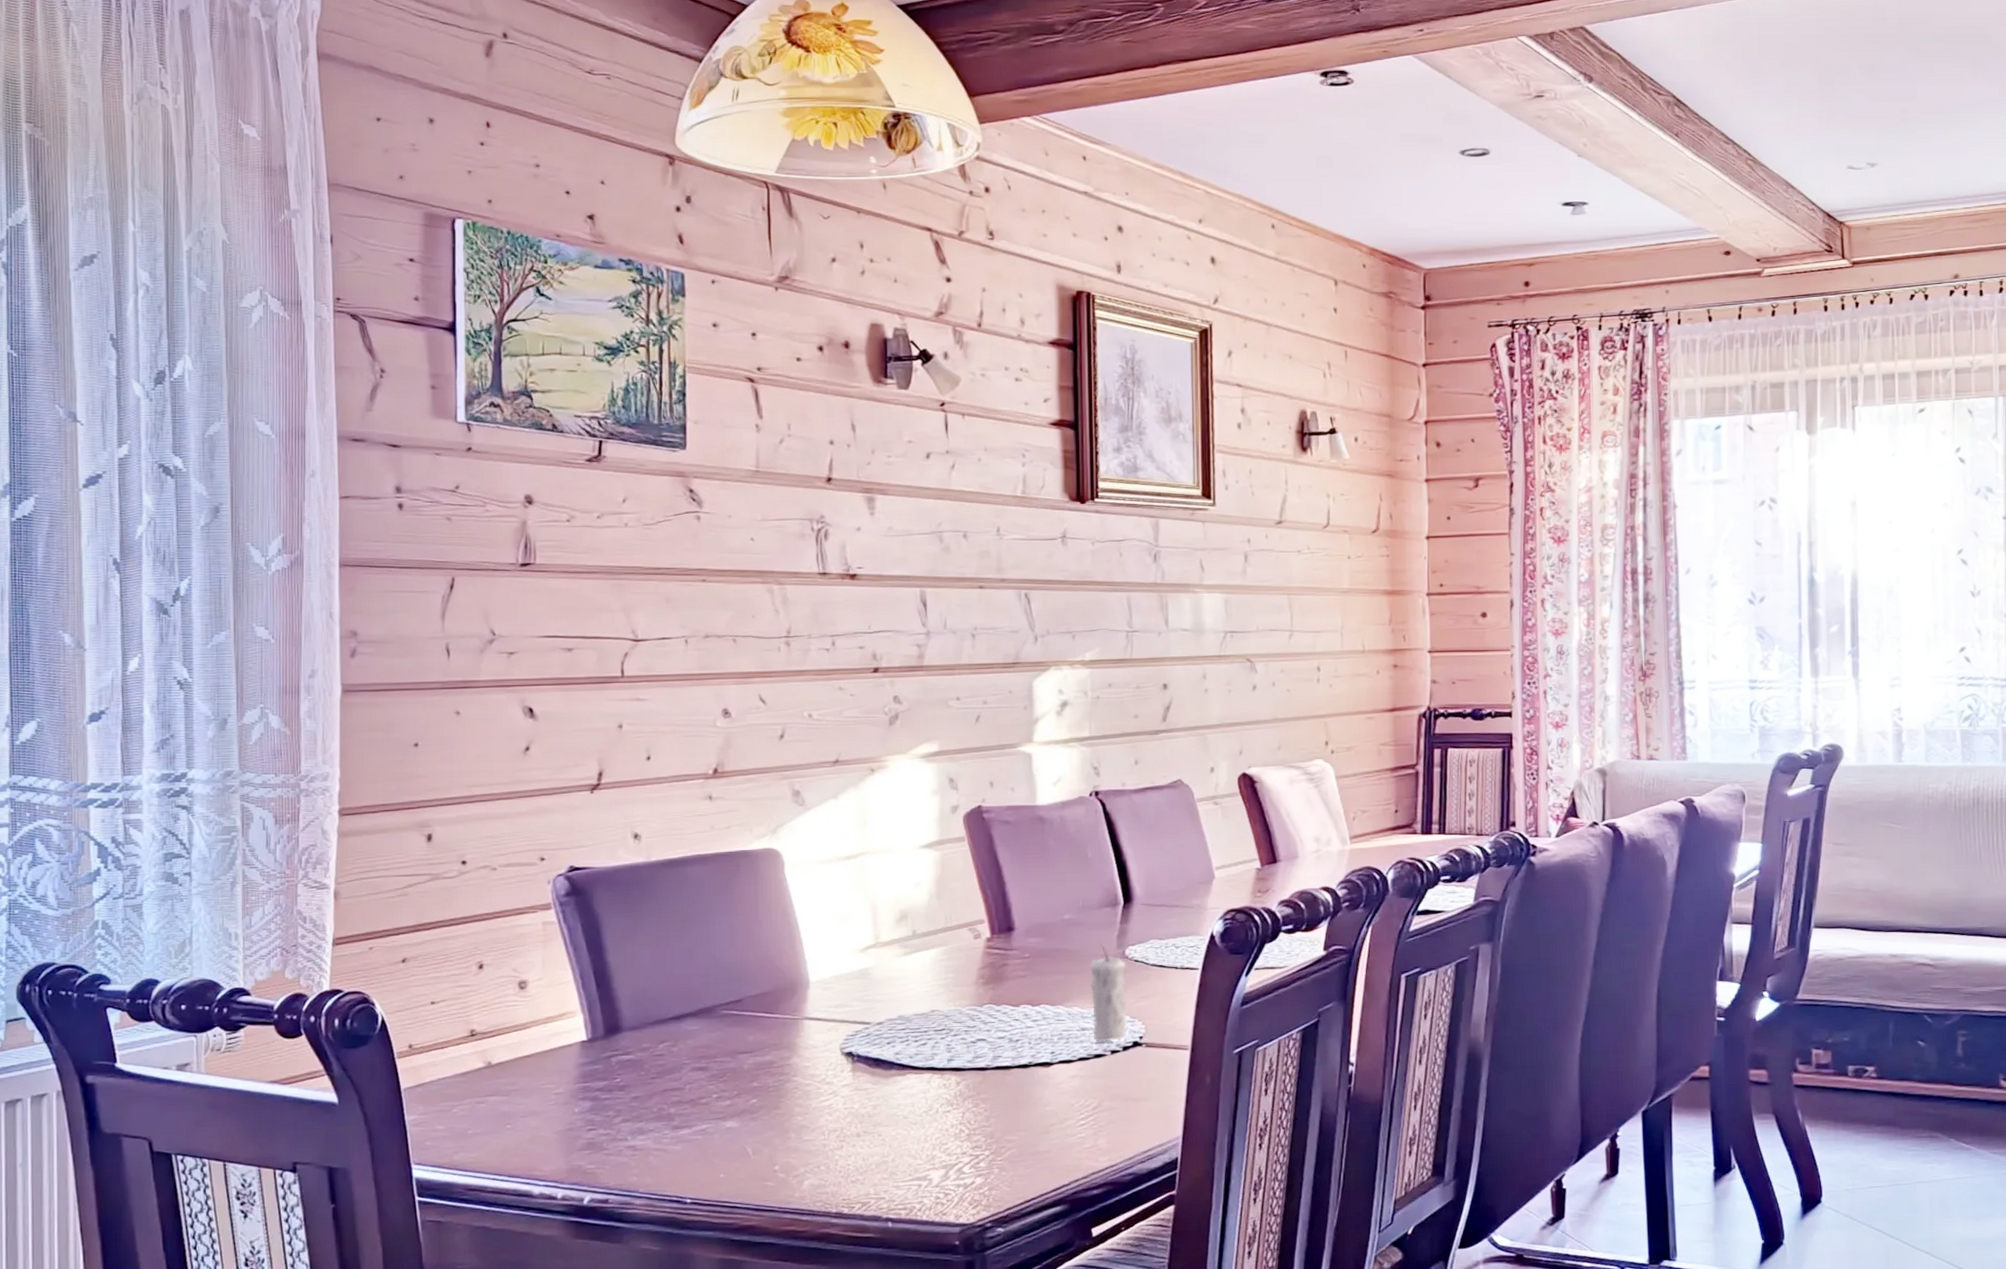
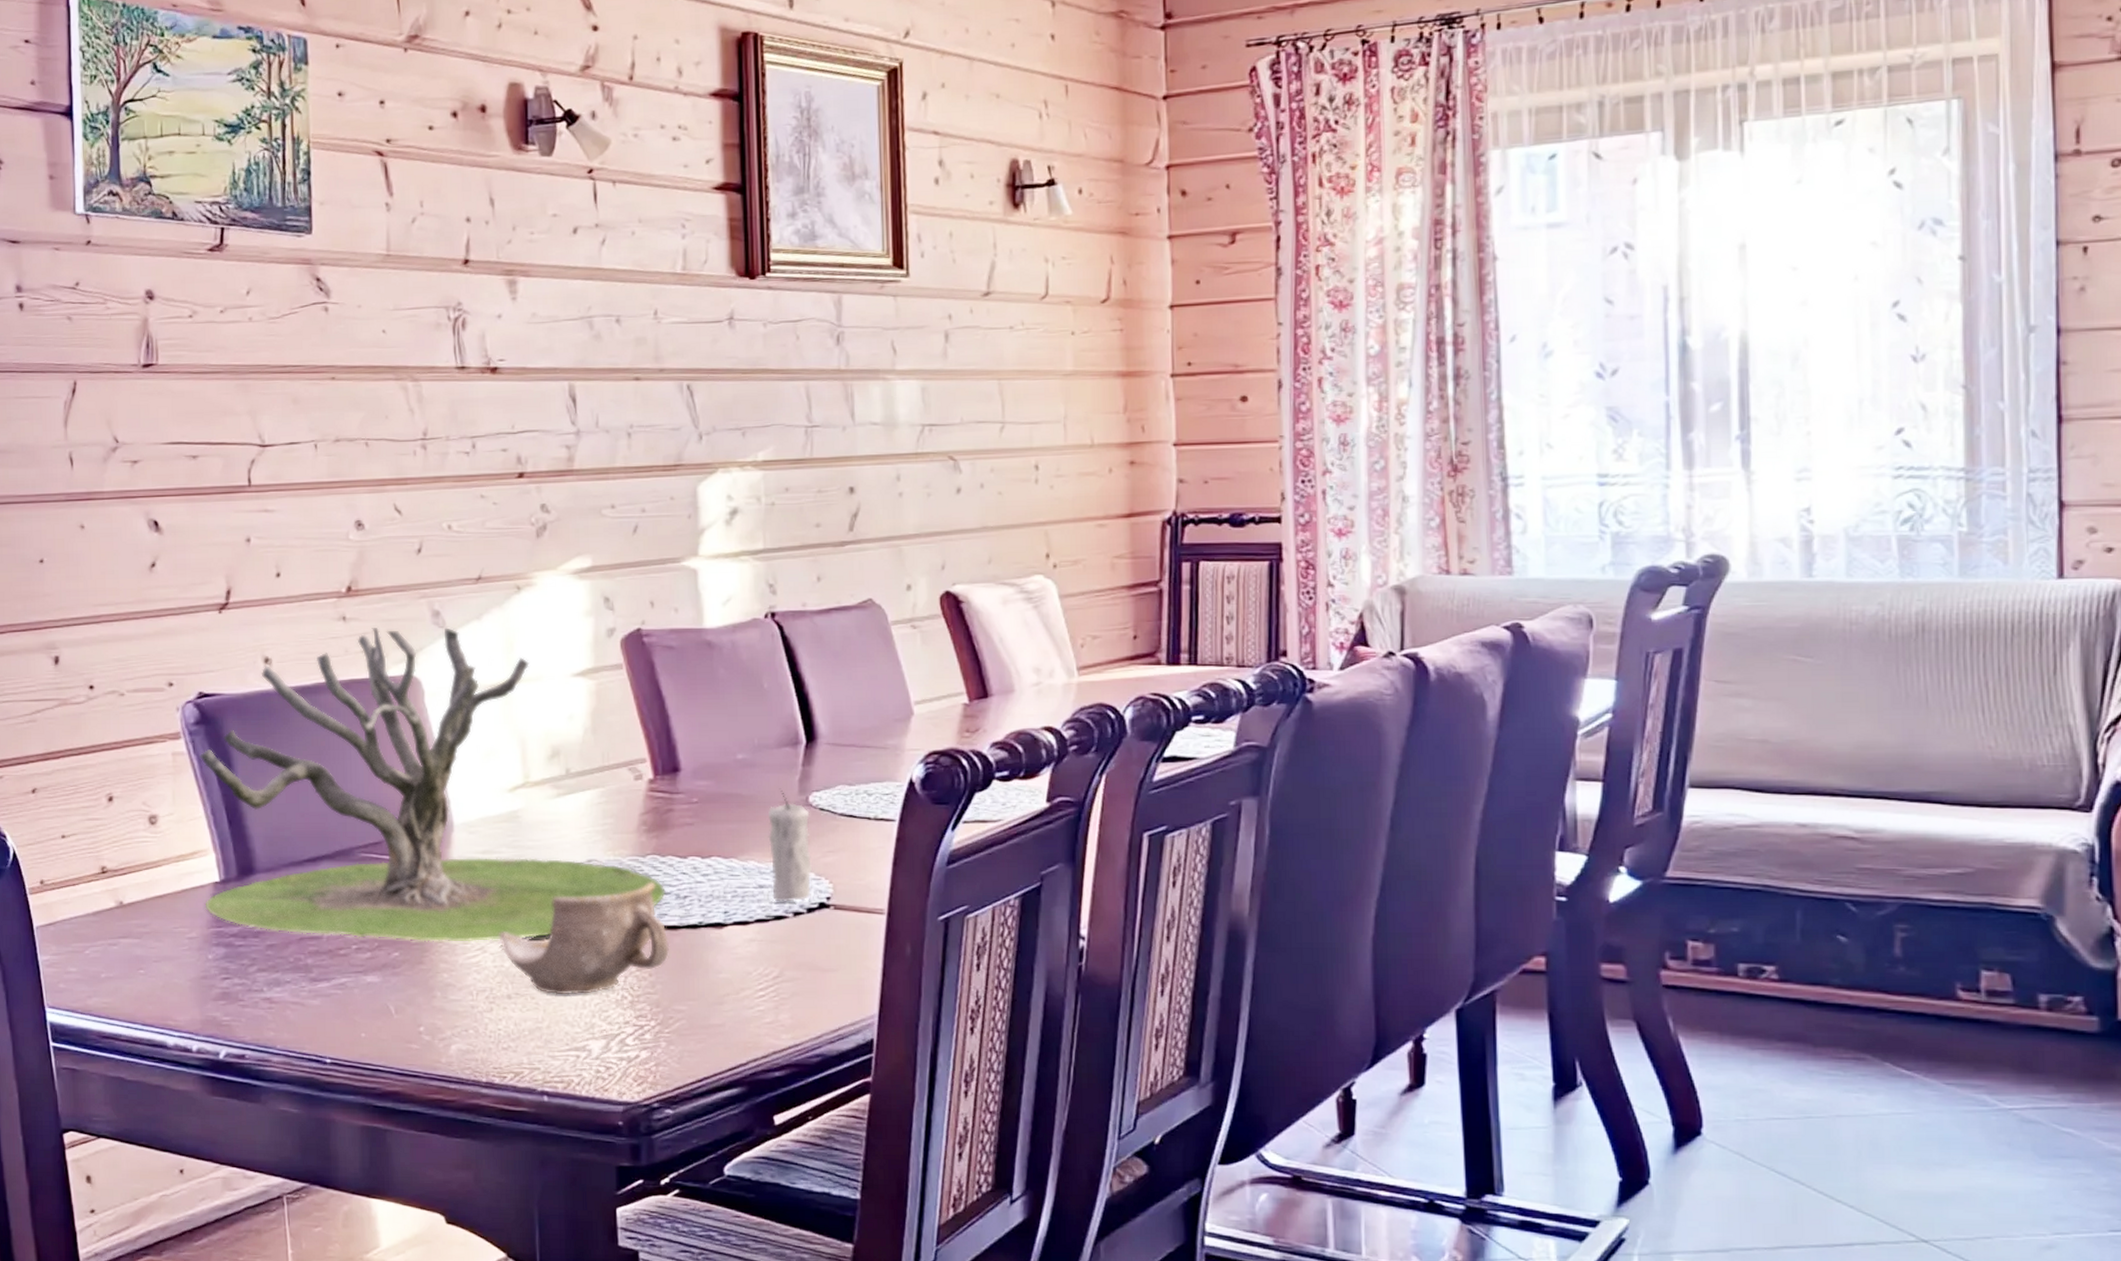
dead tree: none [569,805,1000,1088] -> present [200,628,666,942]
bowl: none [849,1028,1003,1132] -> present [498,882,670,995]

